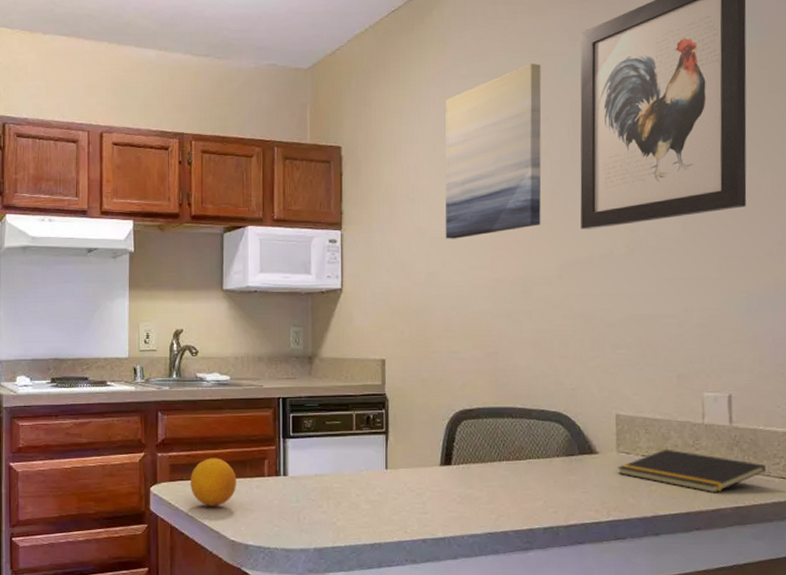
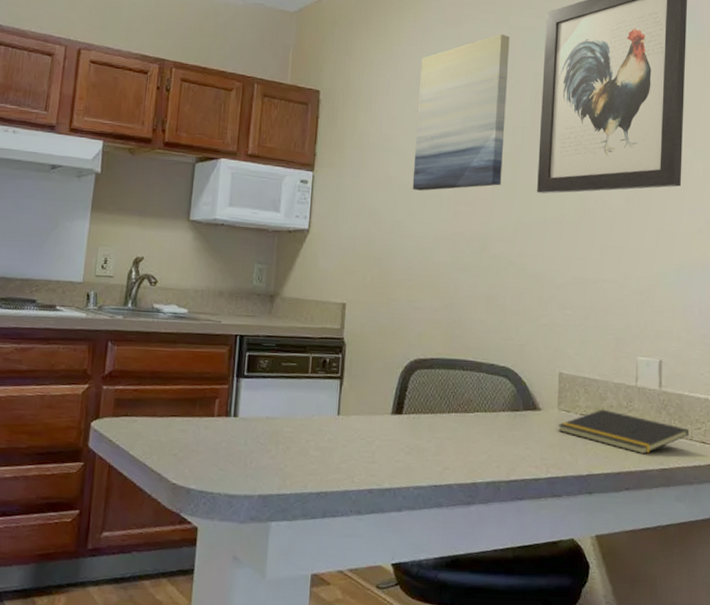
fruit: present [190,458,237,506] -> none [134,394,185,446]

